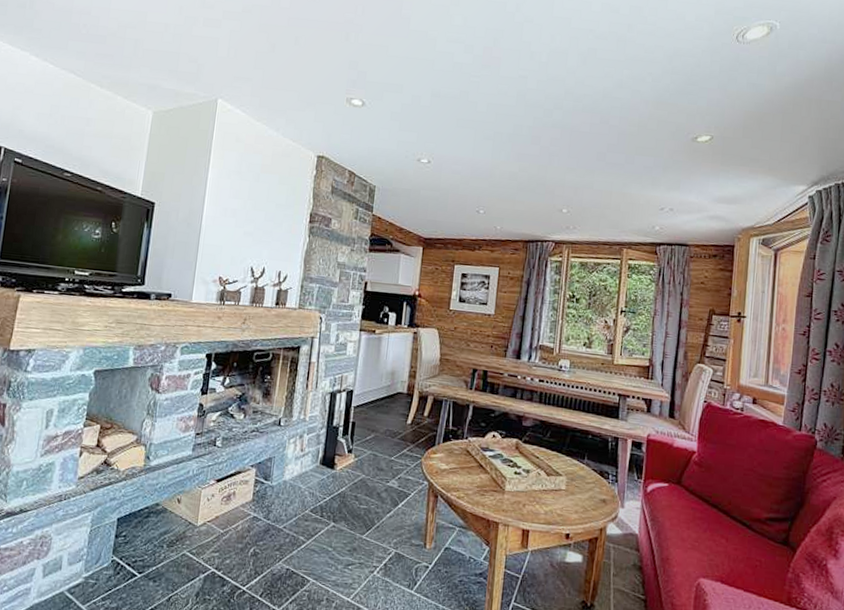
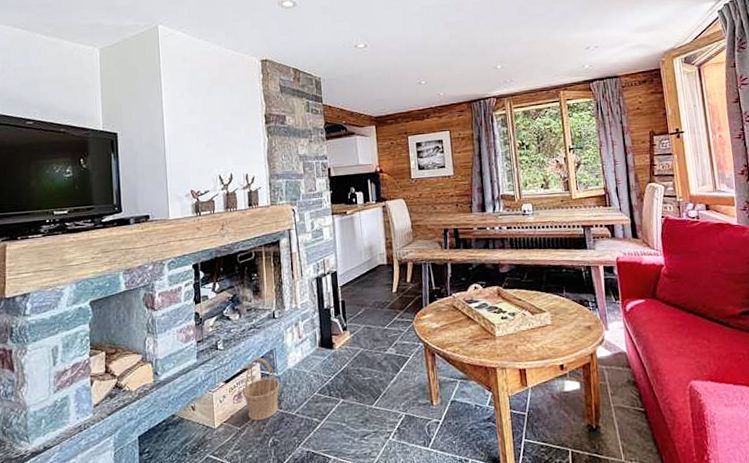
basket: none [232,462,273,528] -> present [243,358,281,421]

